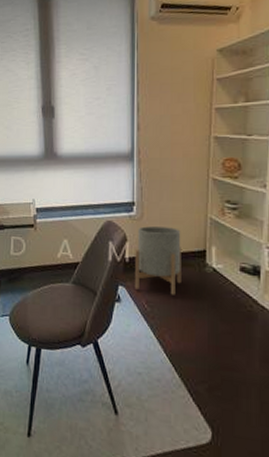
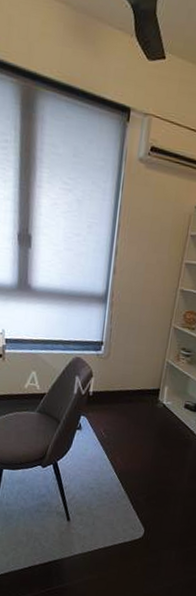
planter: present [135,226,181,295] -> none [95,364,141,425]

